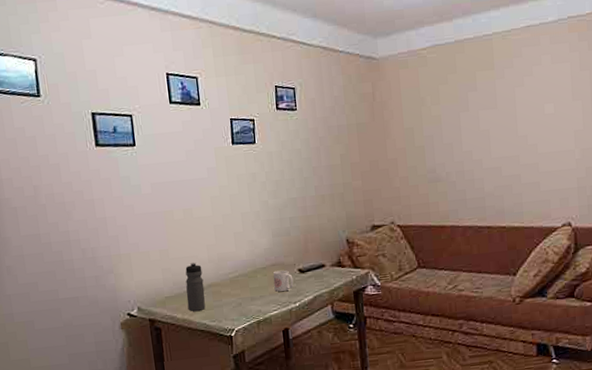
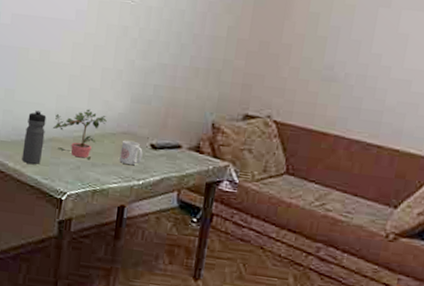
potted plant: none [209,251,256,296] -> present [52,109,107,160]

